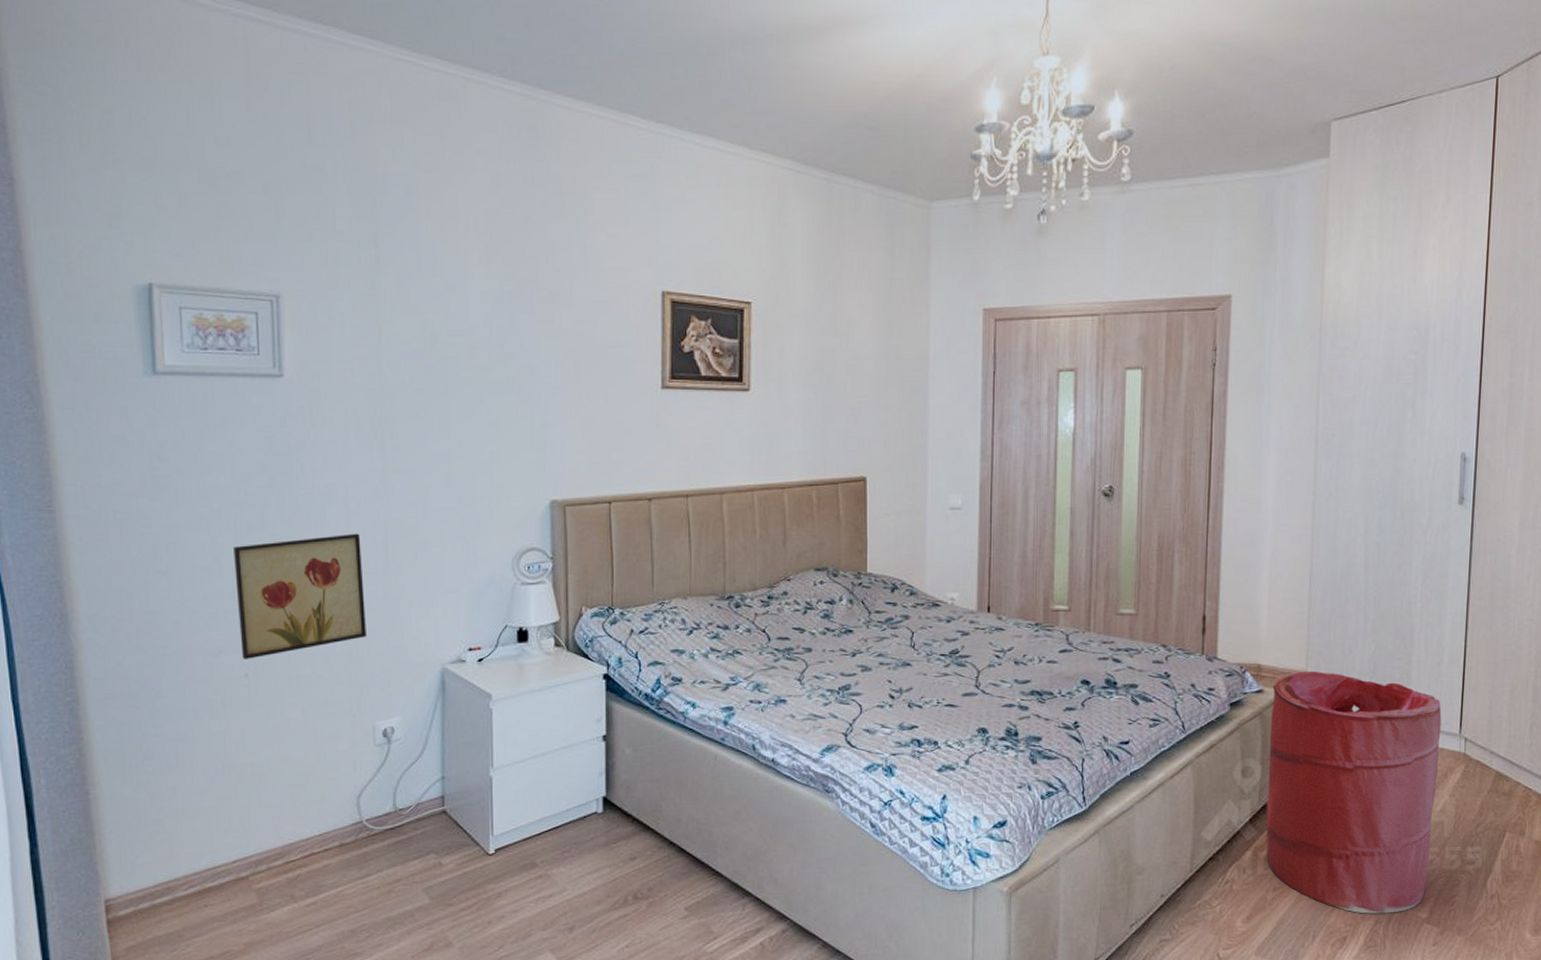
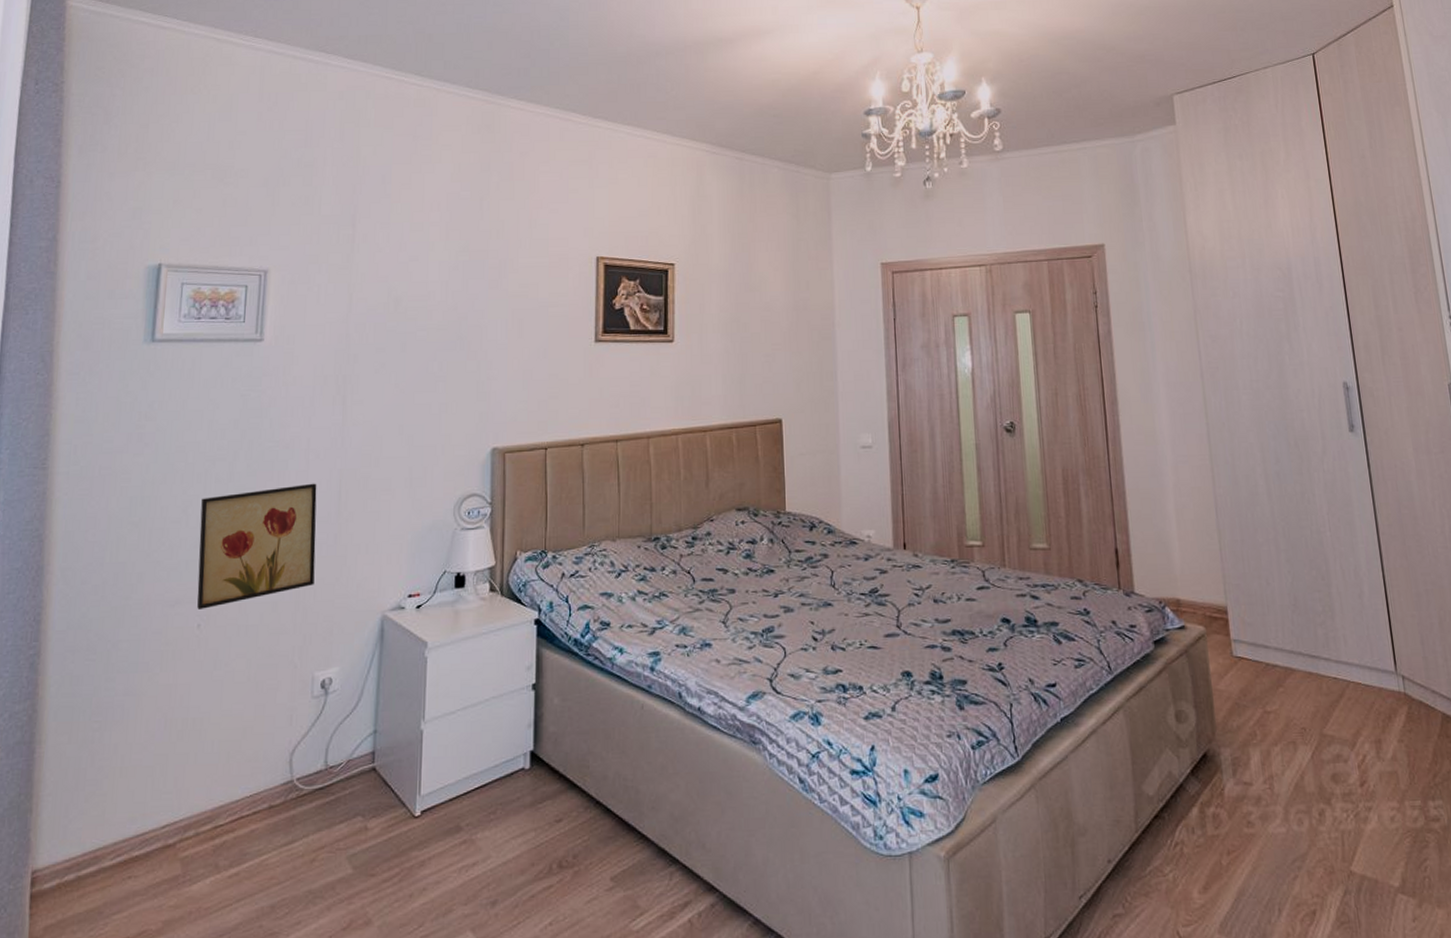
laundry hamper: present [1266,670,1442,914] -> none [1195,604,1393,882]

